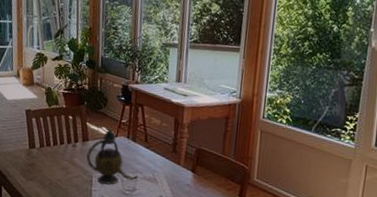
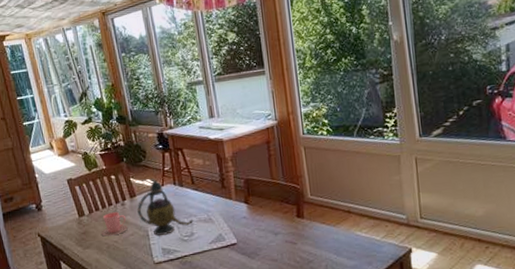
cup: none [46,151,75,174] -> present [100,212,128,237]

